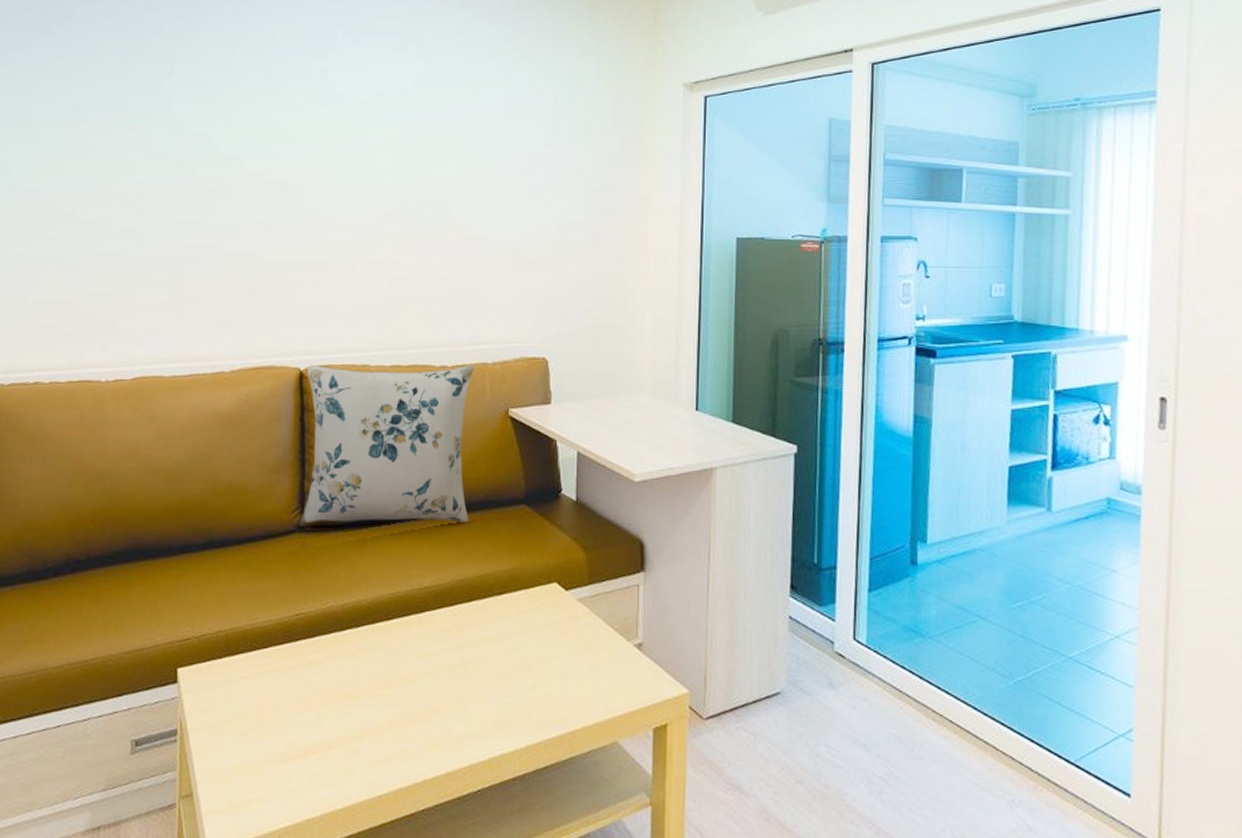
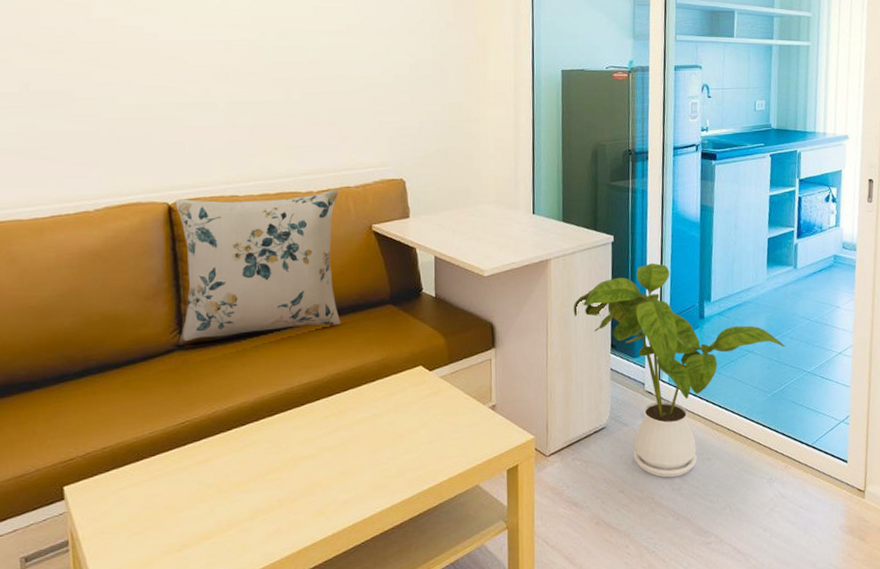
house plant: none [742,484,1035,776] -> present [573,263,786,478]

